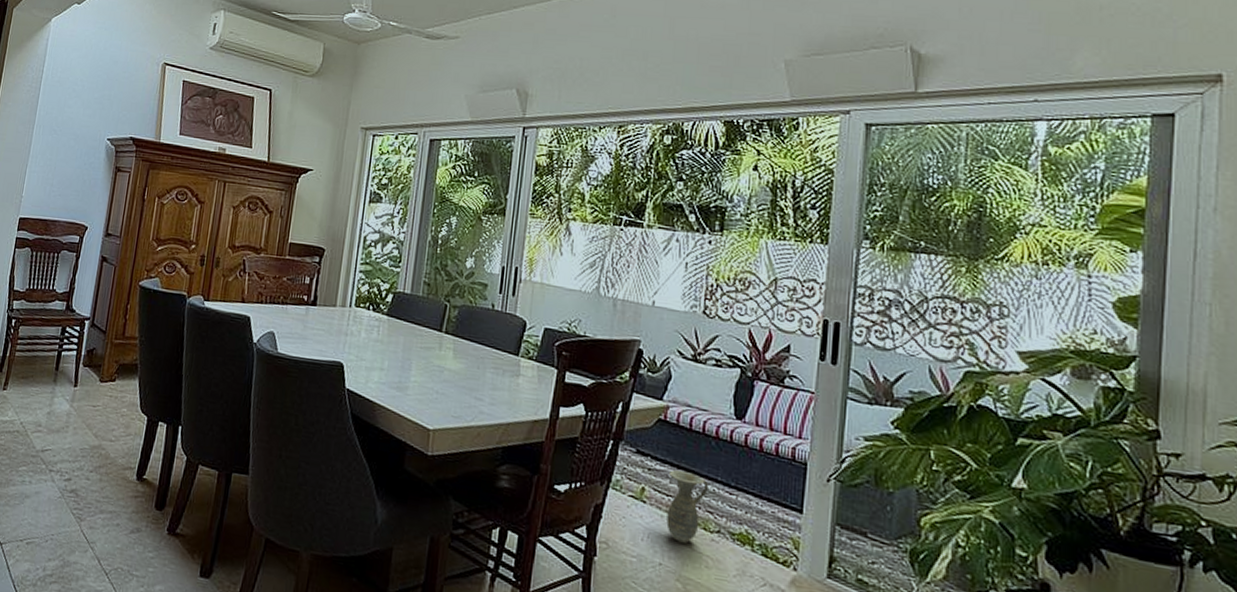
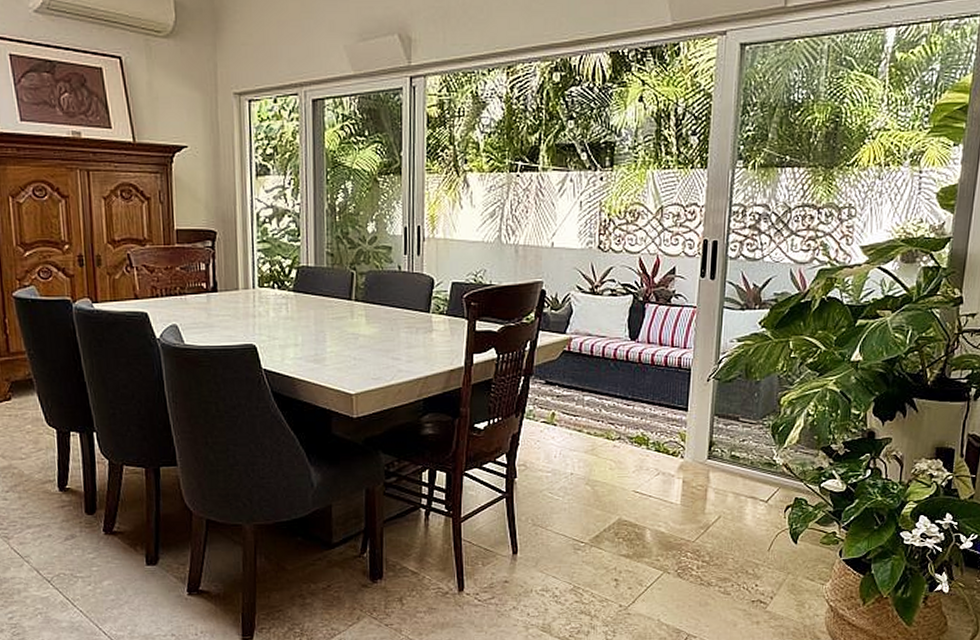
ceramic jug: present [666,470,709,544] -> none [574,393,609,453]

